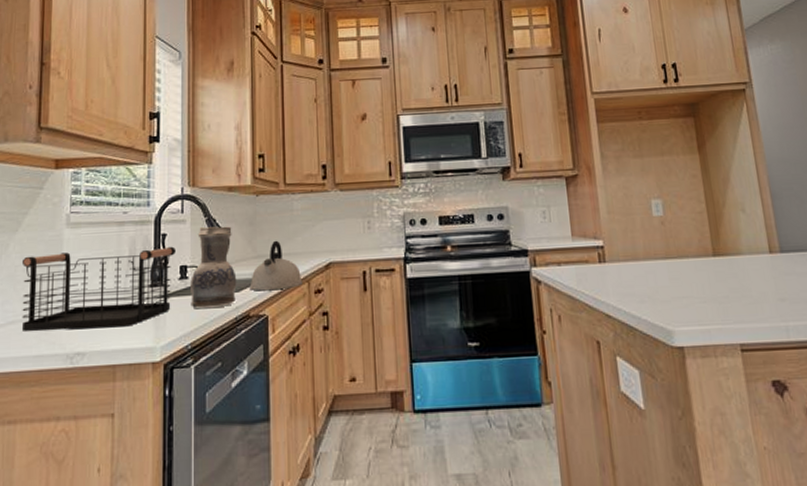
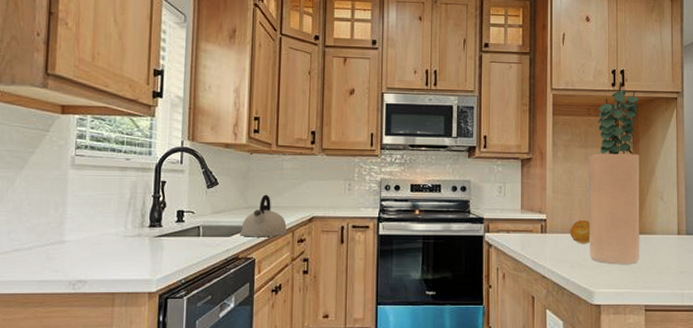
dish rack: present [21,246,175,333] -> none [27,191,174,260]
ceramic jug: present [191,226,237,310] -> none [186,177,229,250]
fruit: none [634,243,660,273] -> present [570,220,590,244]
vase: none [645,76,725,296] -> present [588,81,640,265]

